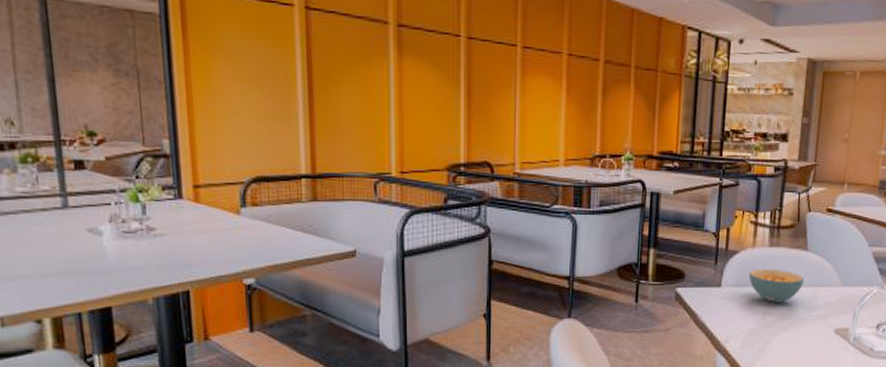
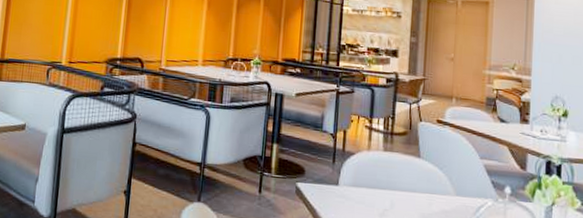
cereal bowl: present [748,268,804,303] -> none [364,171,418,206]

